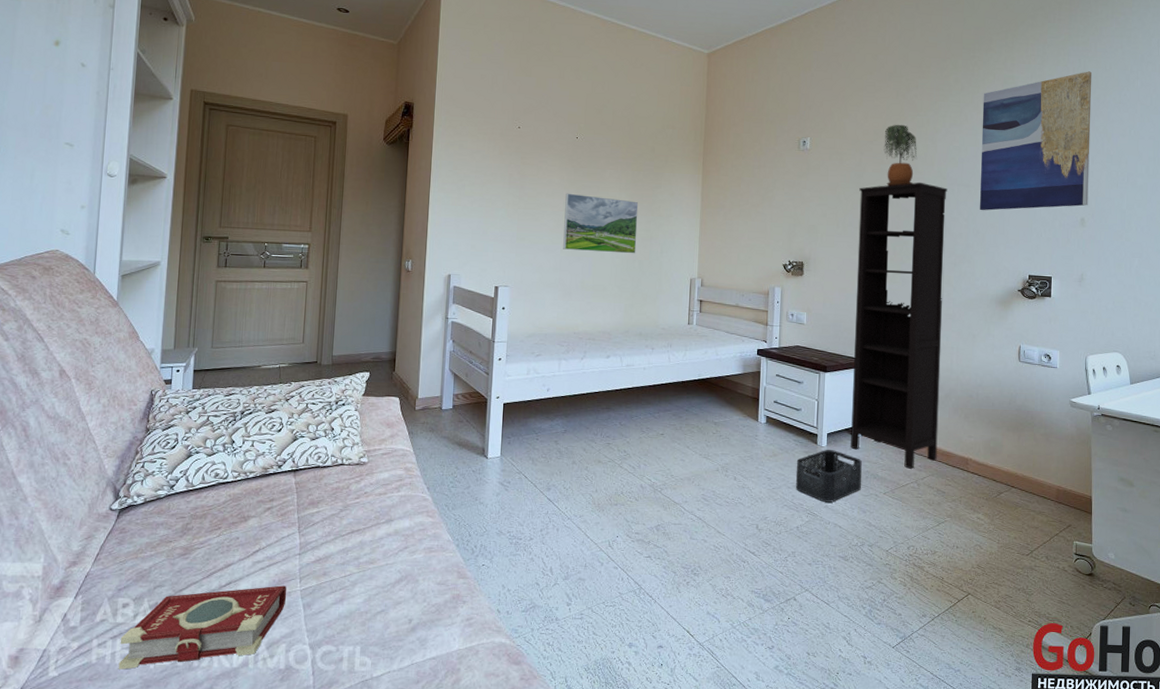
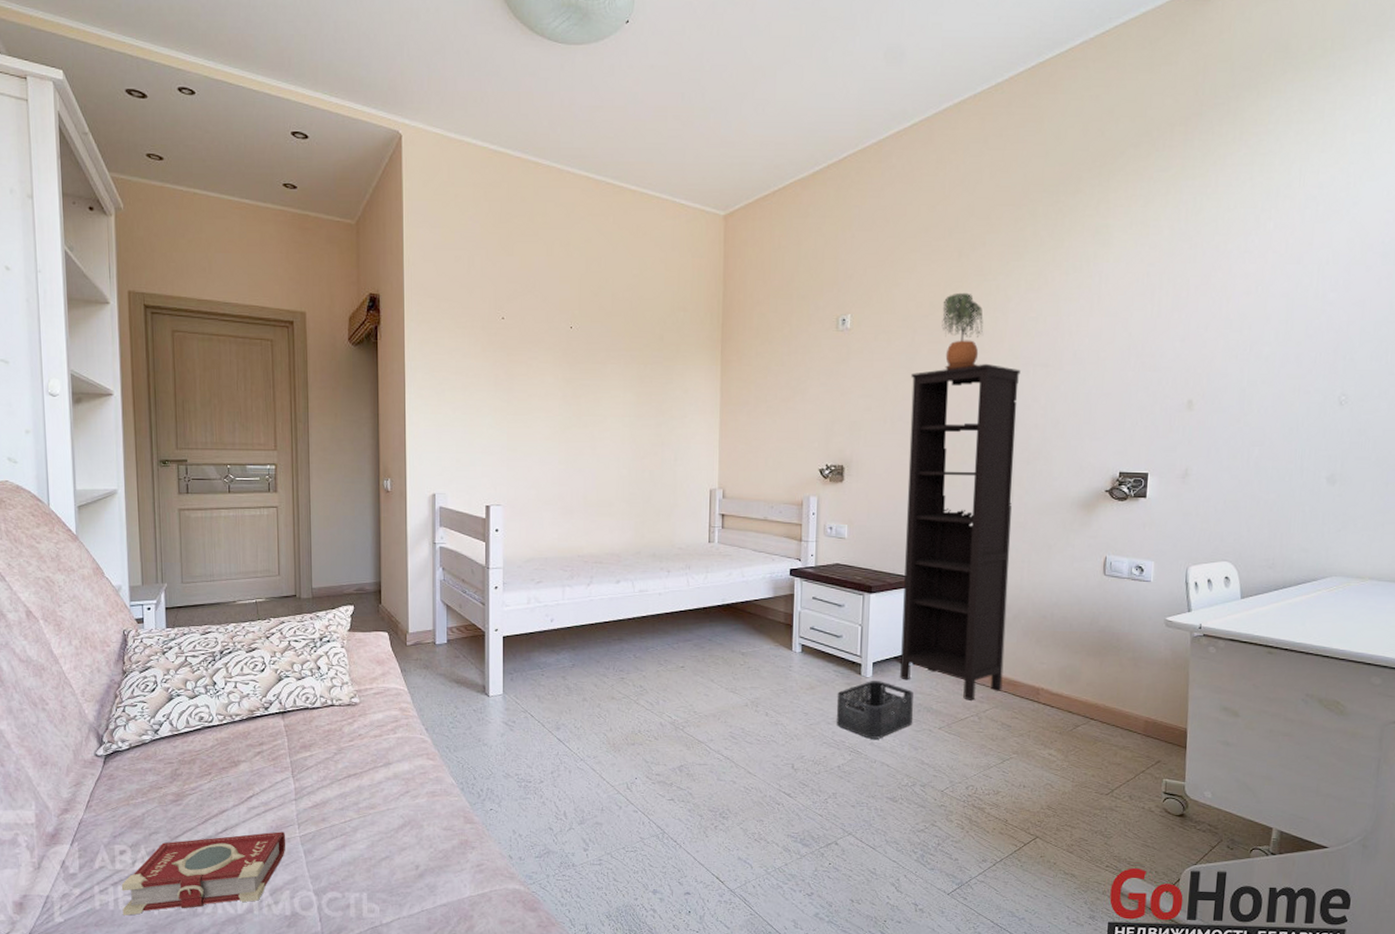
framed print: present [563,193,639,254] -> none [561,394,647,463]
wall art: present [980,71,1092,211] -> none [1060,212,1211,396]

